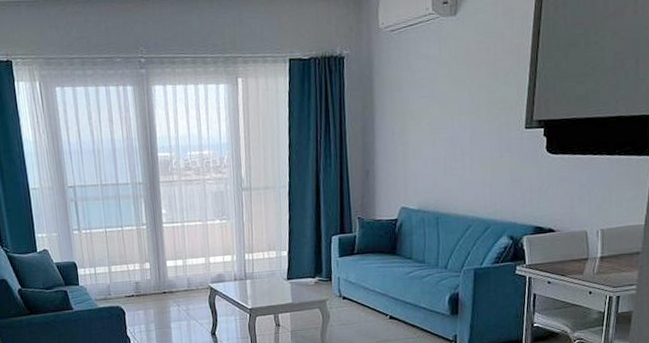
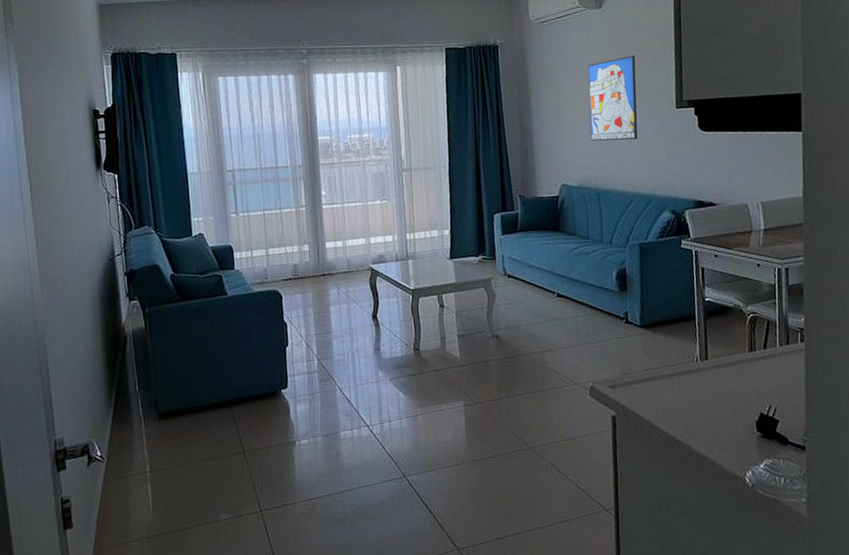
wall art: none [433,69,488,163] -> present [587,55,638,142]

